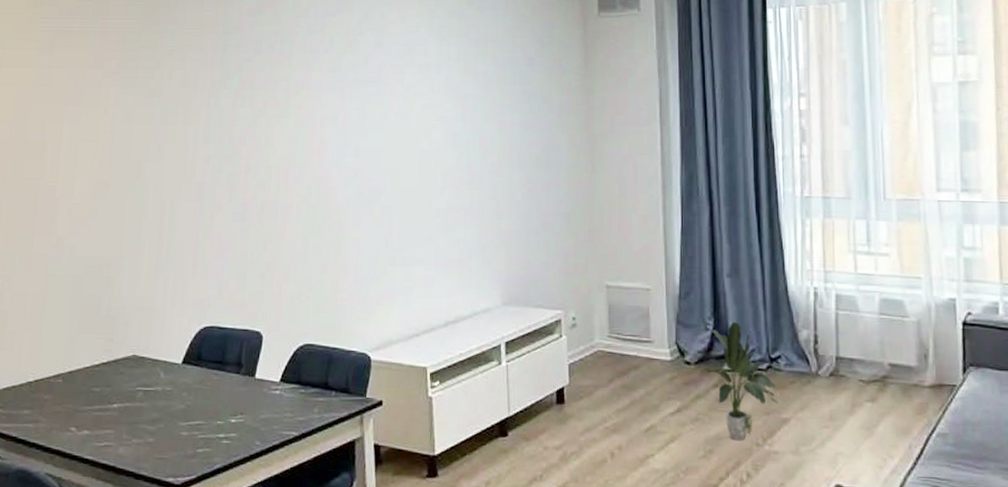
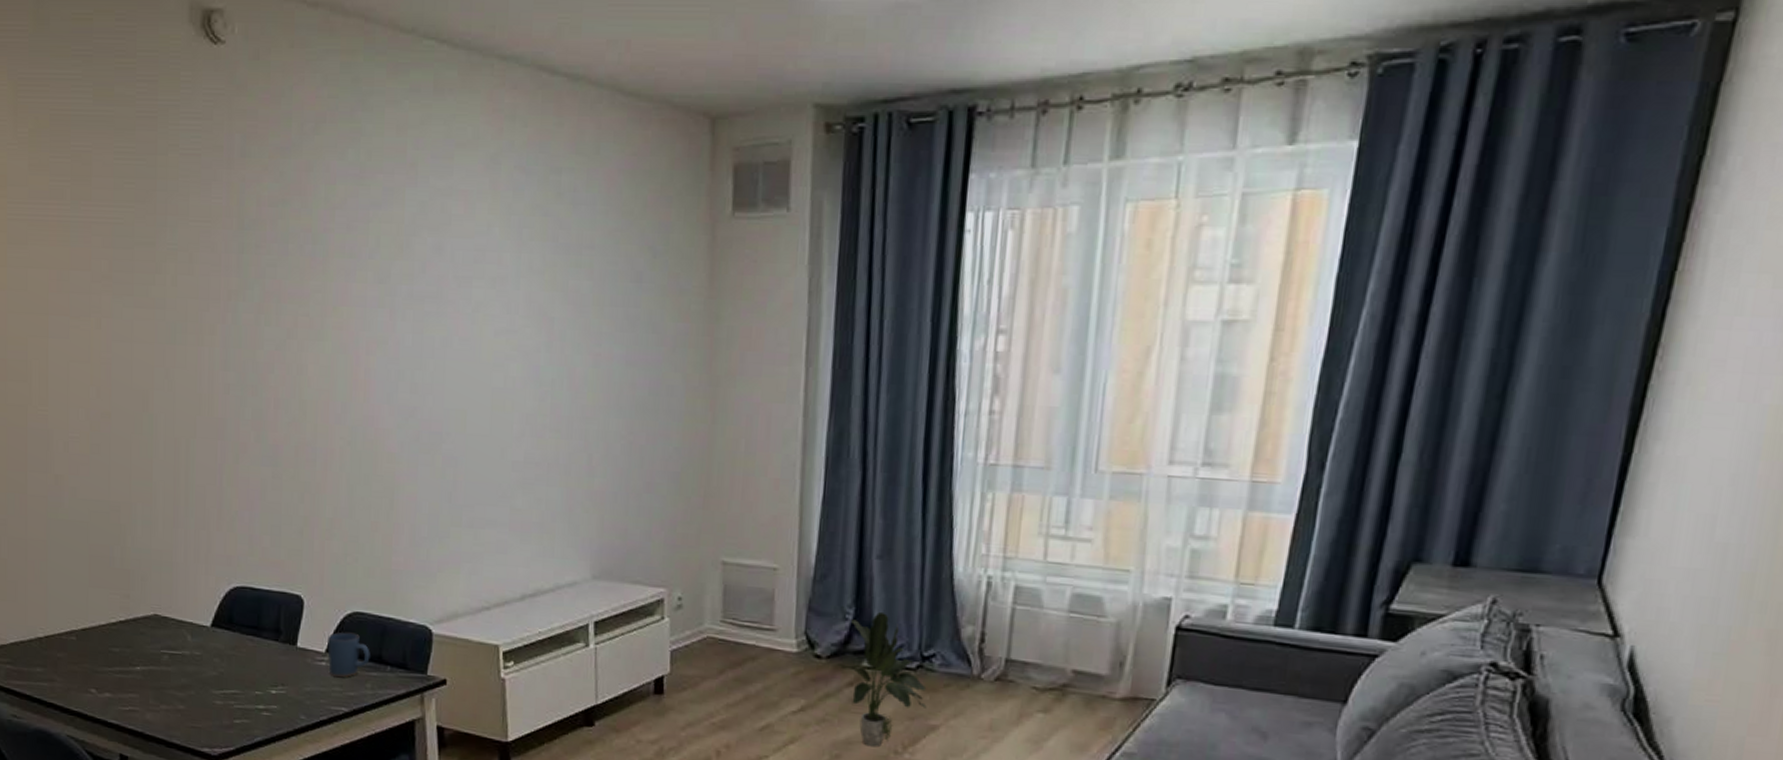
mug: none [281,362,318,404] -> present [327,632,370,678]

